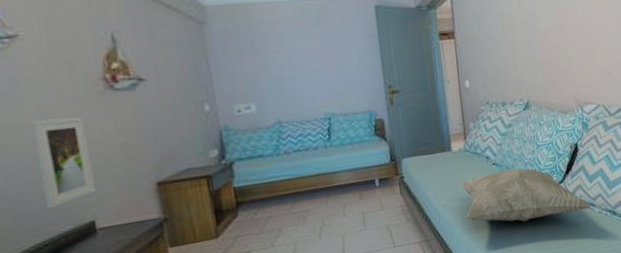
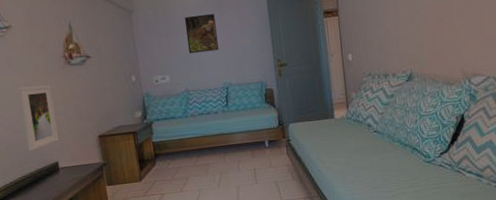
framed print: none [274,30,319,78] -> present [184,14,219,54]
decorative pillow: present [460,168,592,222] -> none [342,136,479,188]

